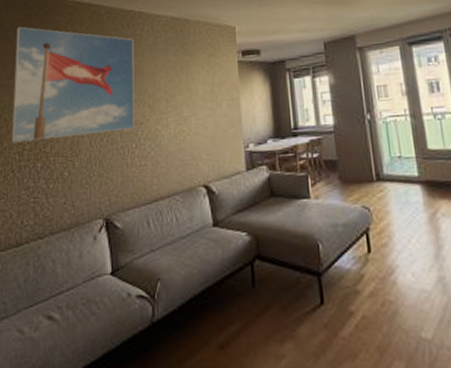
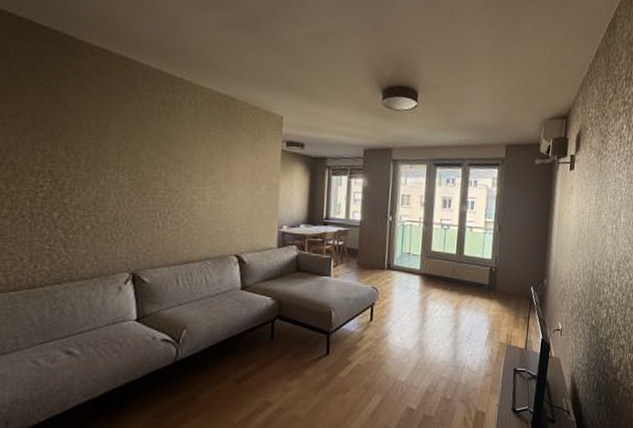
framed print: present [10,26,135,143] -> none [19,61,173,196]

